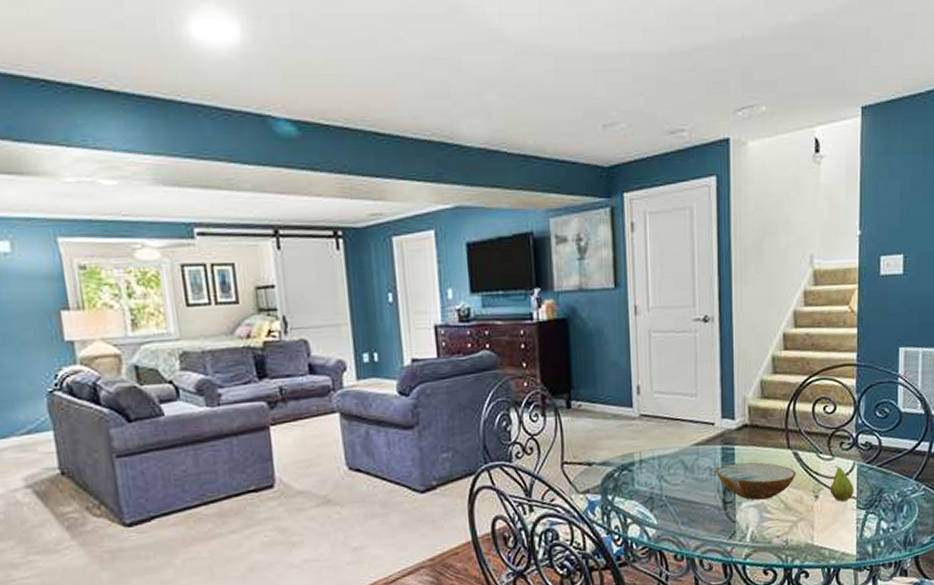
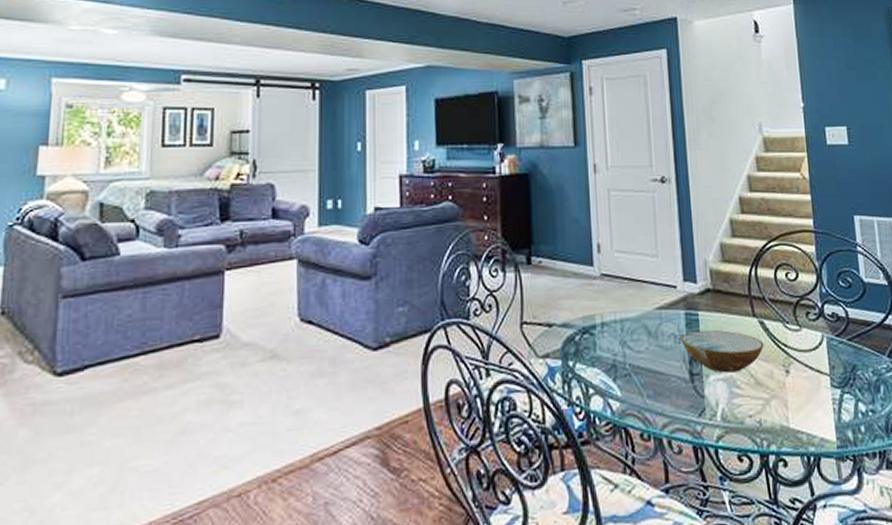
fruit: present [829,465,854,501] -> none [800,337,826,378]

